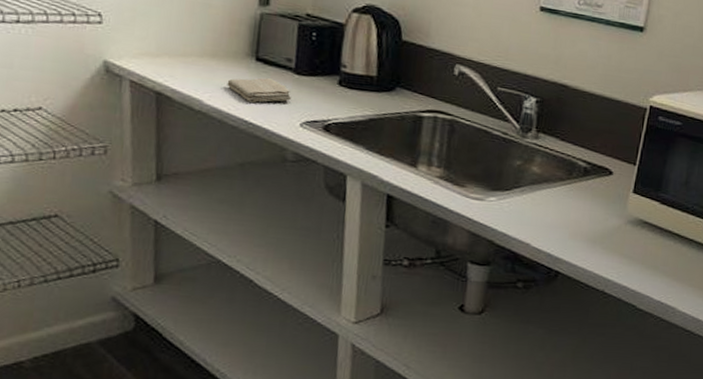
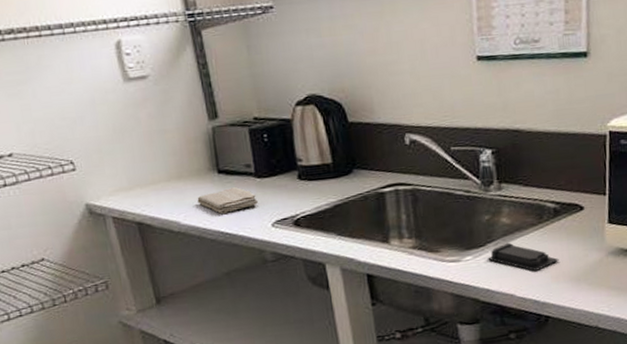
soap bar: none [510,191,580,226] -> present [487,242,559,272]

